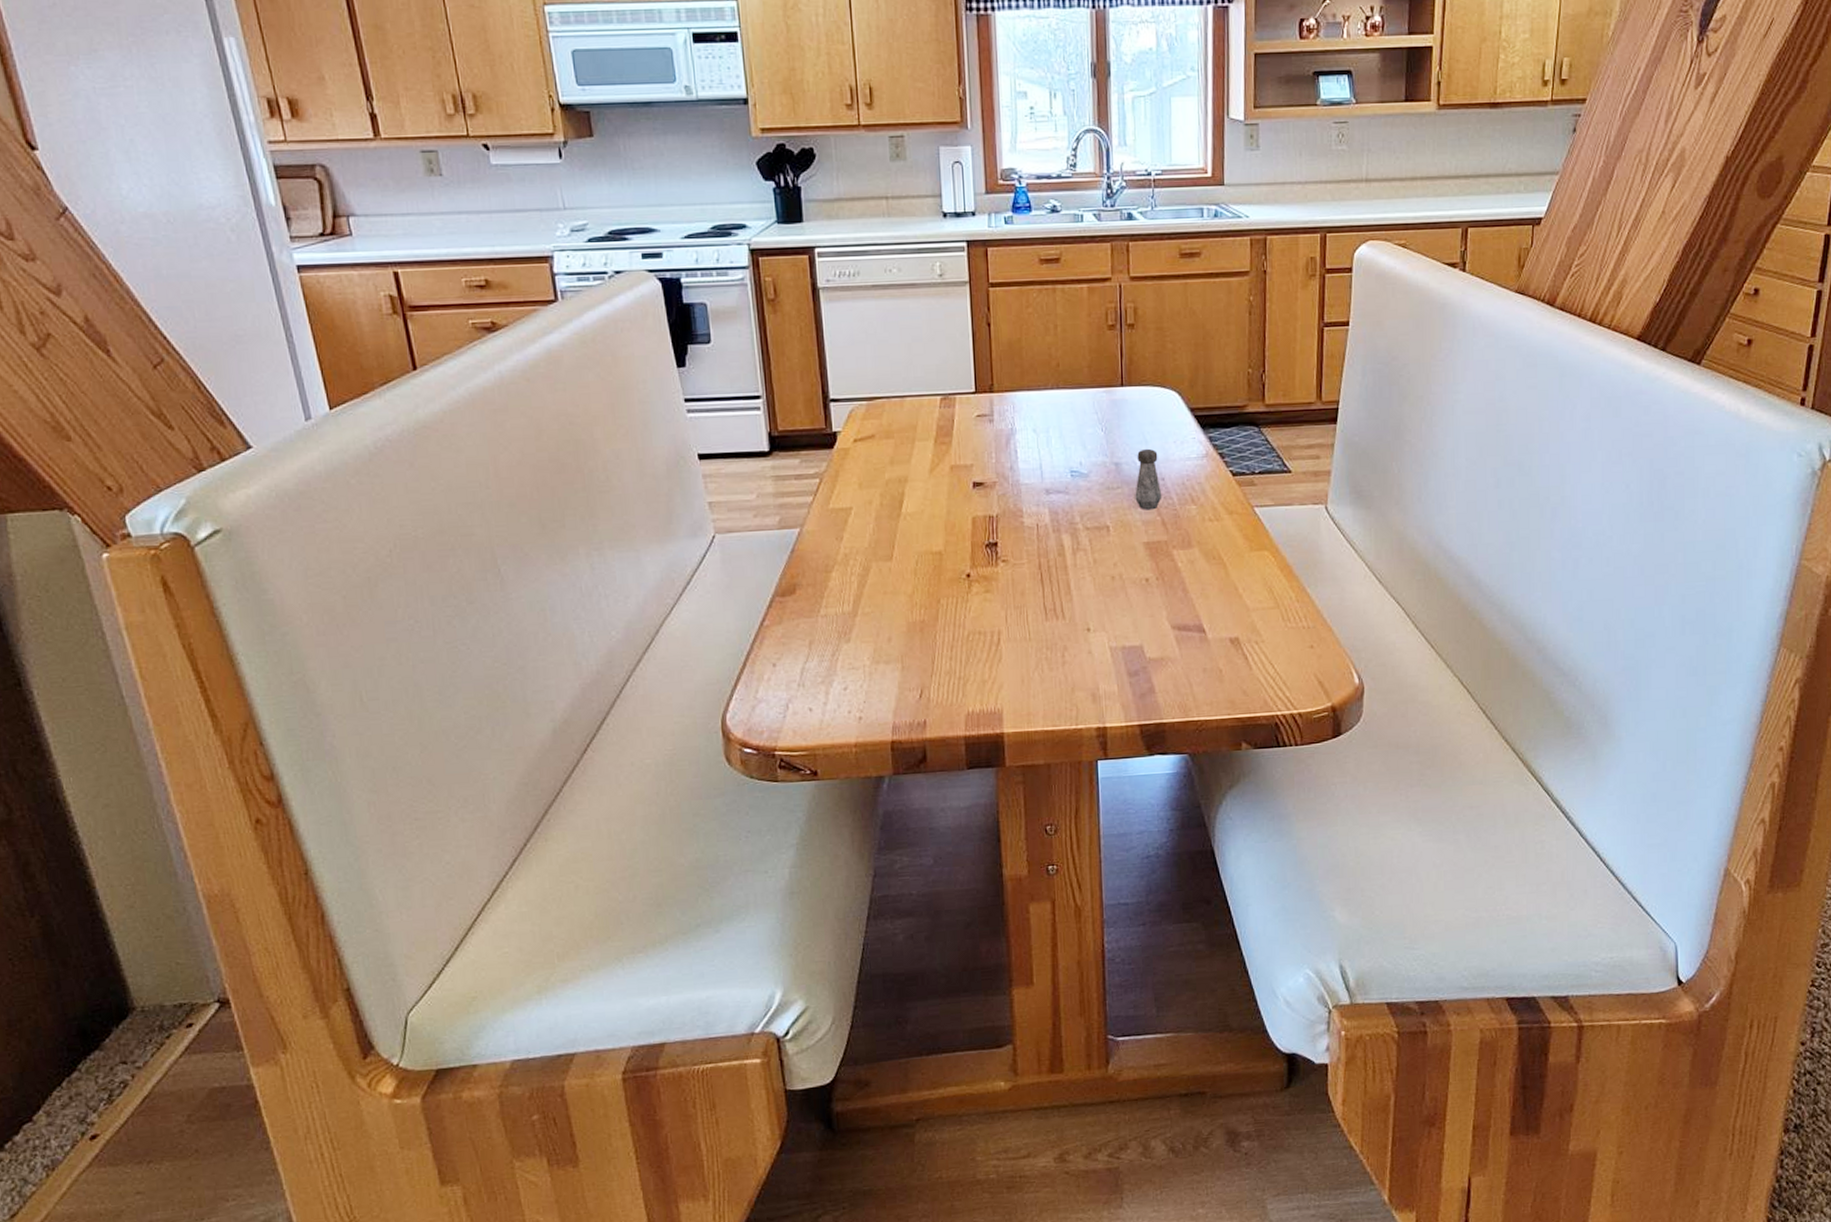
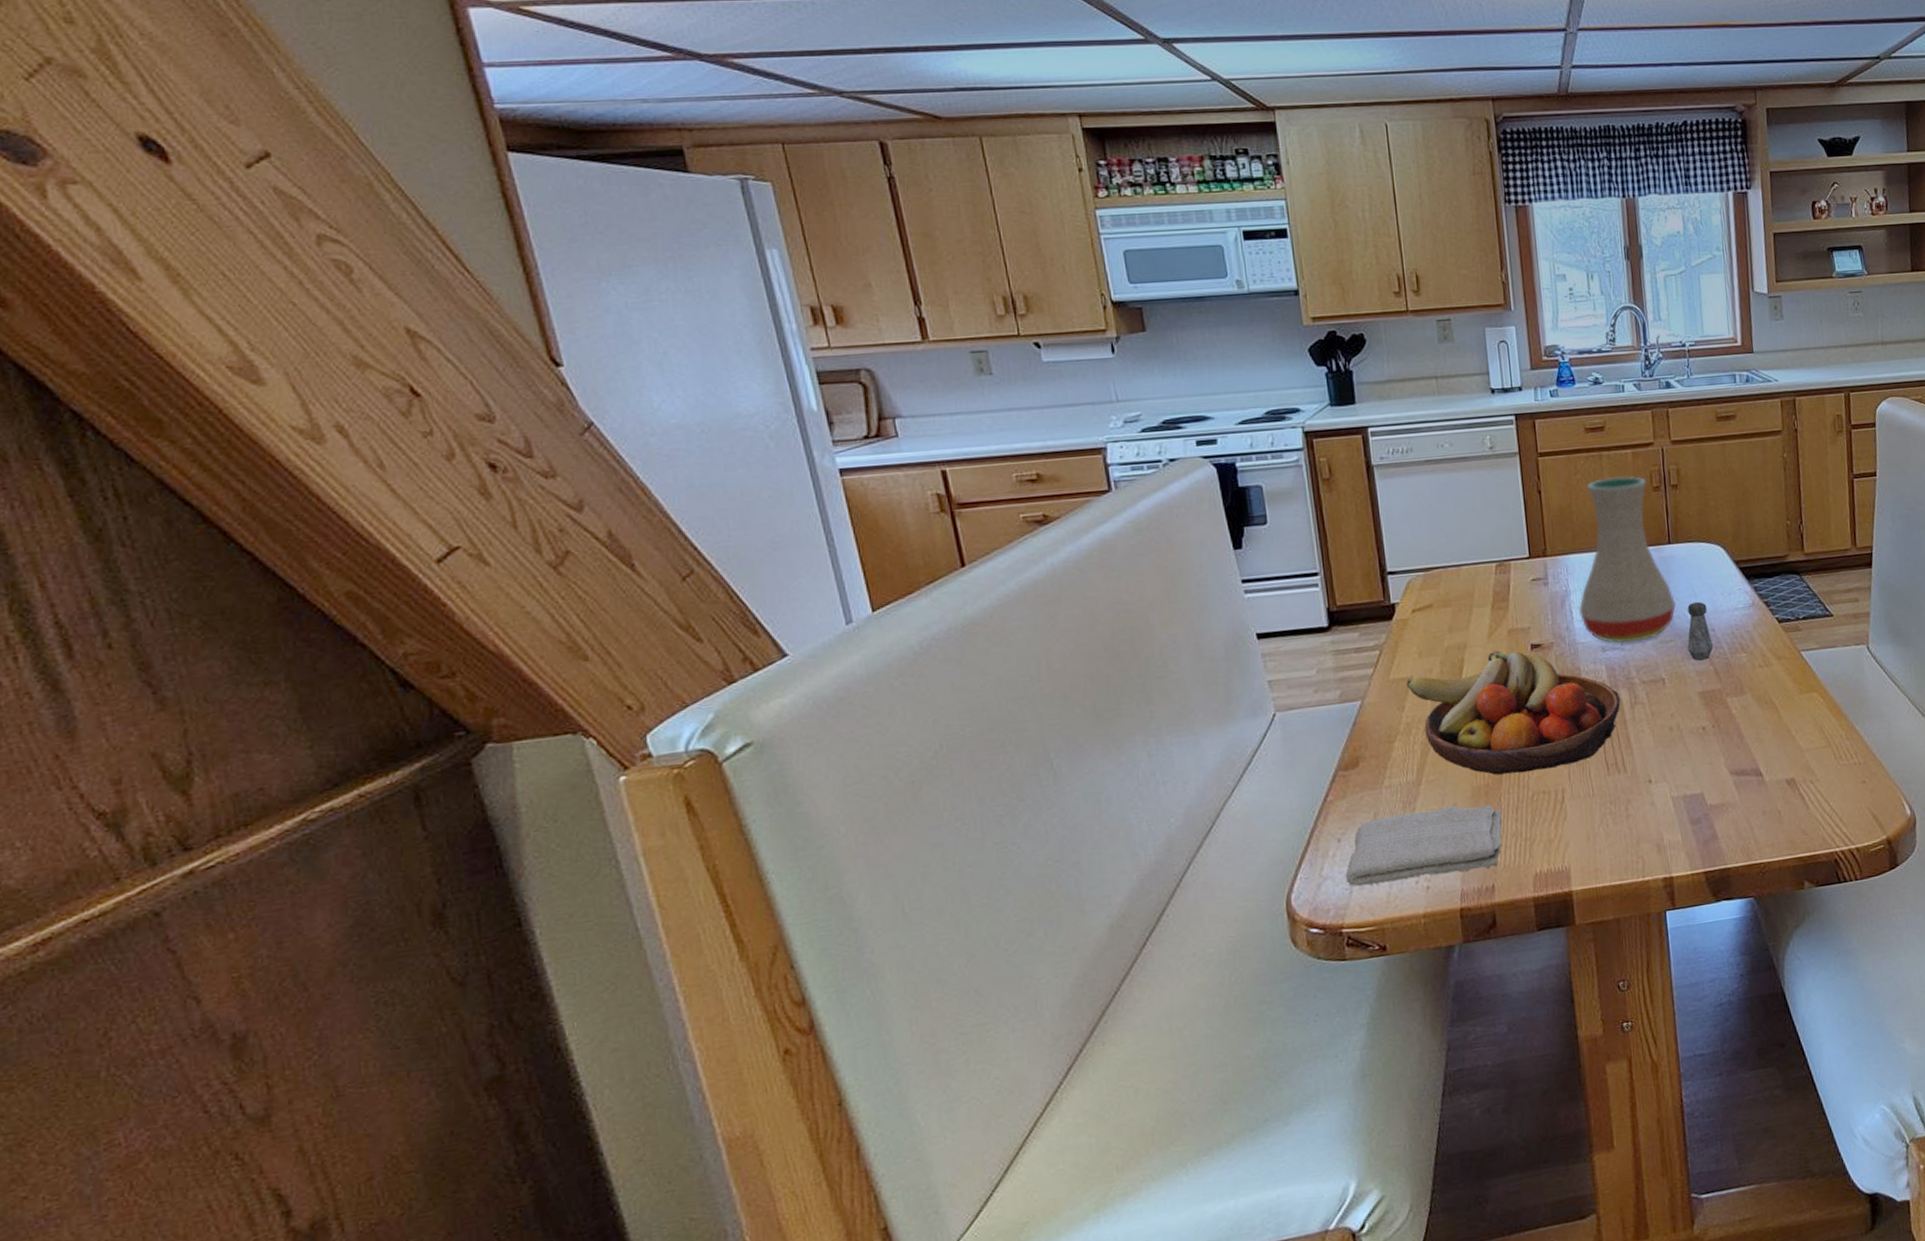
washcloth: none [780,639,937,712] -> present [1346,805,1503,886]
fruit bowl: none [845,486,1063,612] -> present [1406,650,1621,775]
vase: none [1023,312,1125,487] -> present [1578,476,1676,643]

